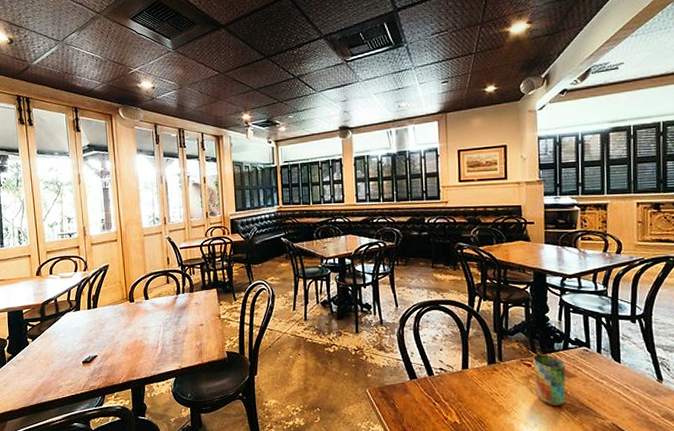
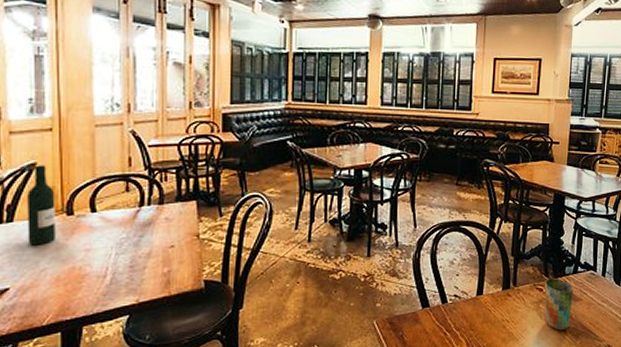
wine bottle: none [104,266,124,324] -> present [27,165,55,245]

